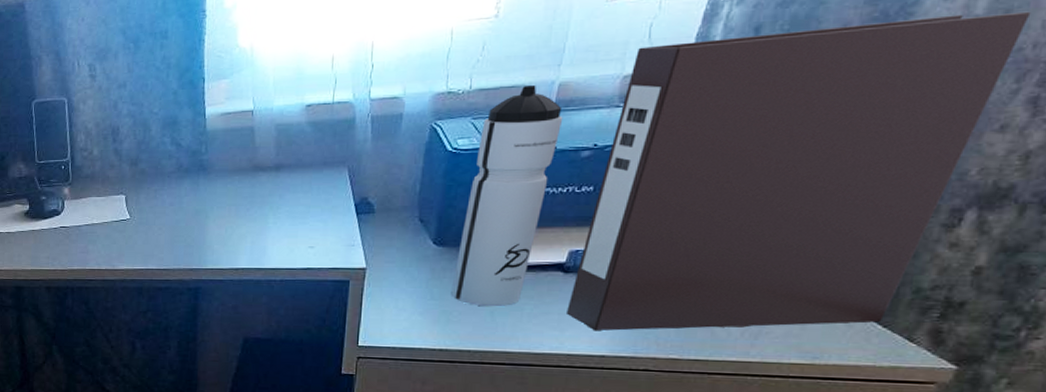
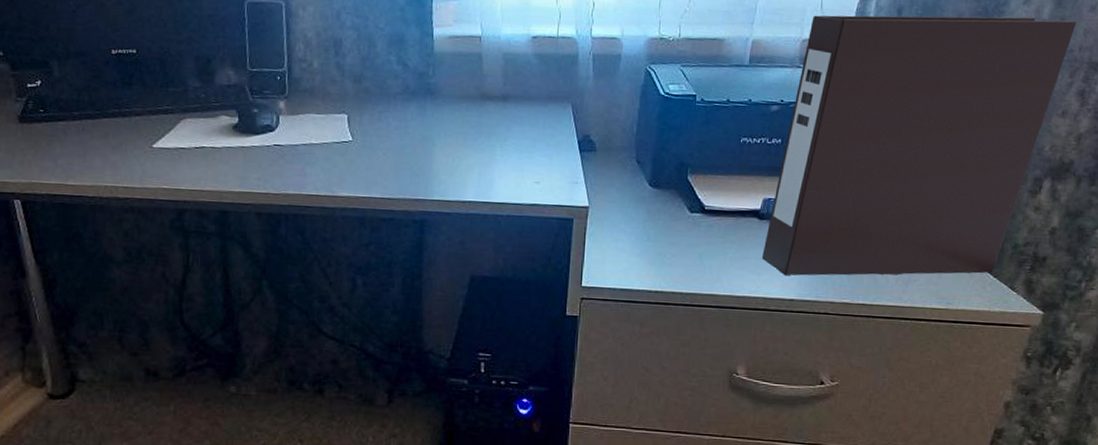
water bottle: present [451,84,563,307] -> none [665,39,756,251]

